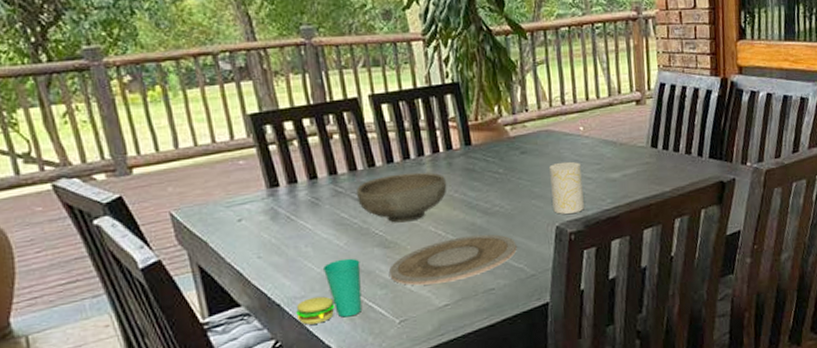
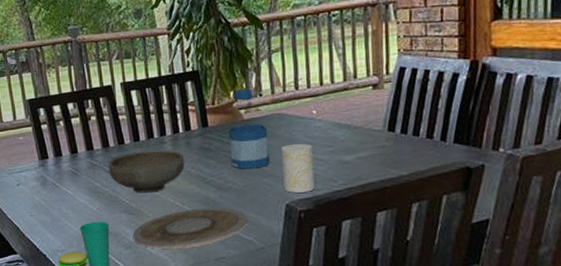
bottle: none [494,103,538,191] -> present [228,89,270,169]

